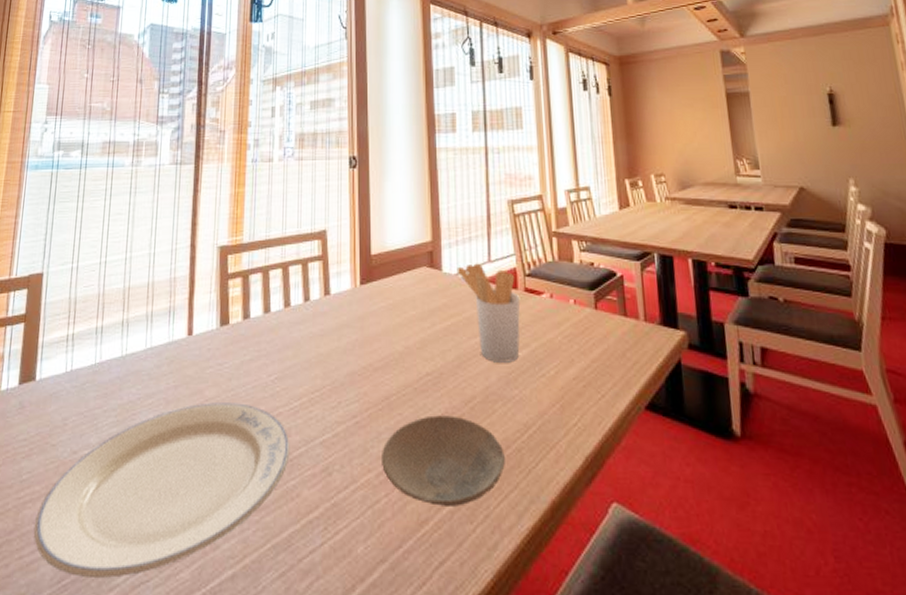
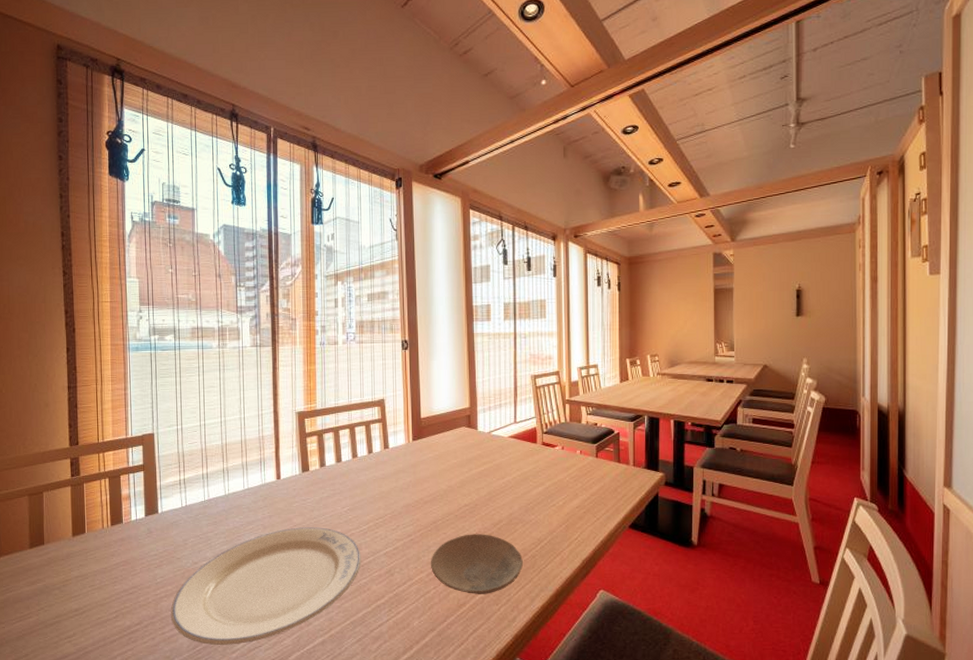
utensil holder: present [457,263,520,363] -> none [489,424,539,497]

